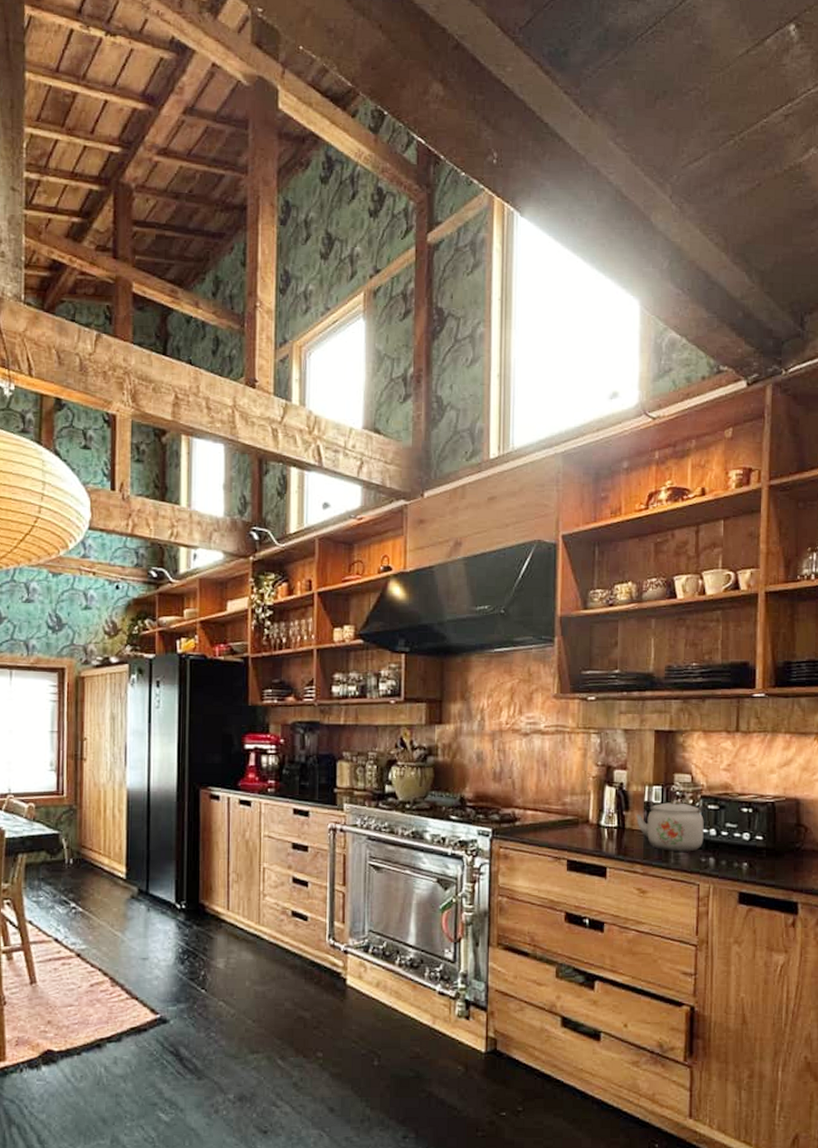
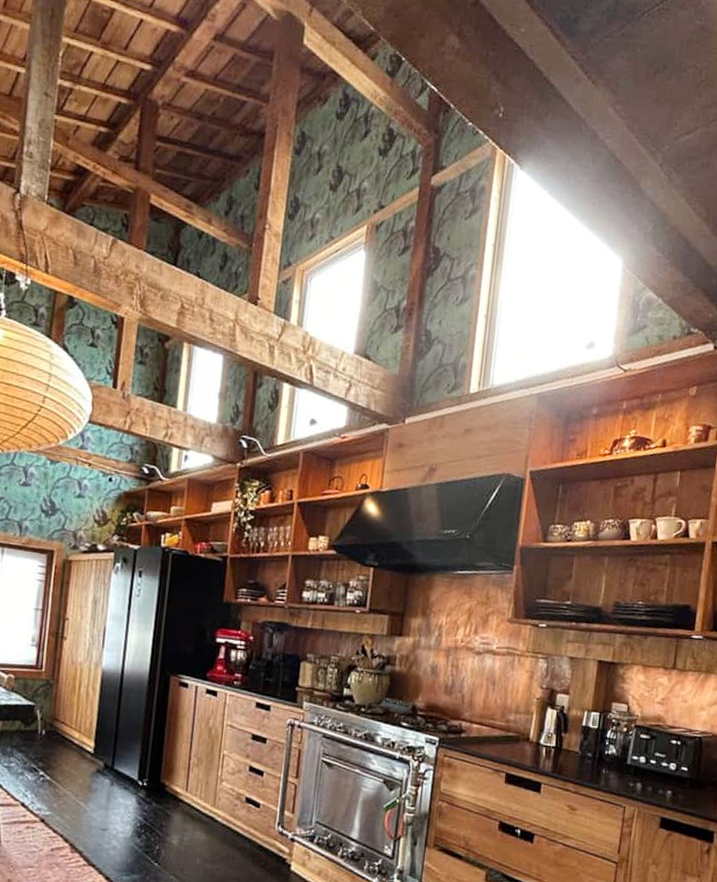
kettle: present [635,800,704,852] -> none [573,726,637,776]

